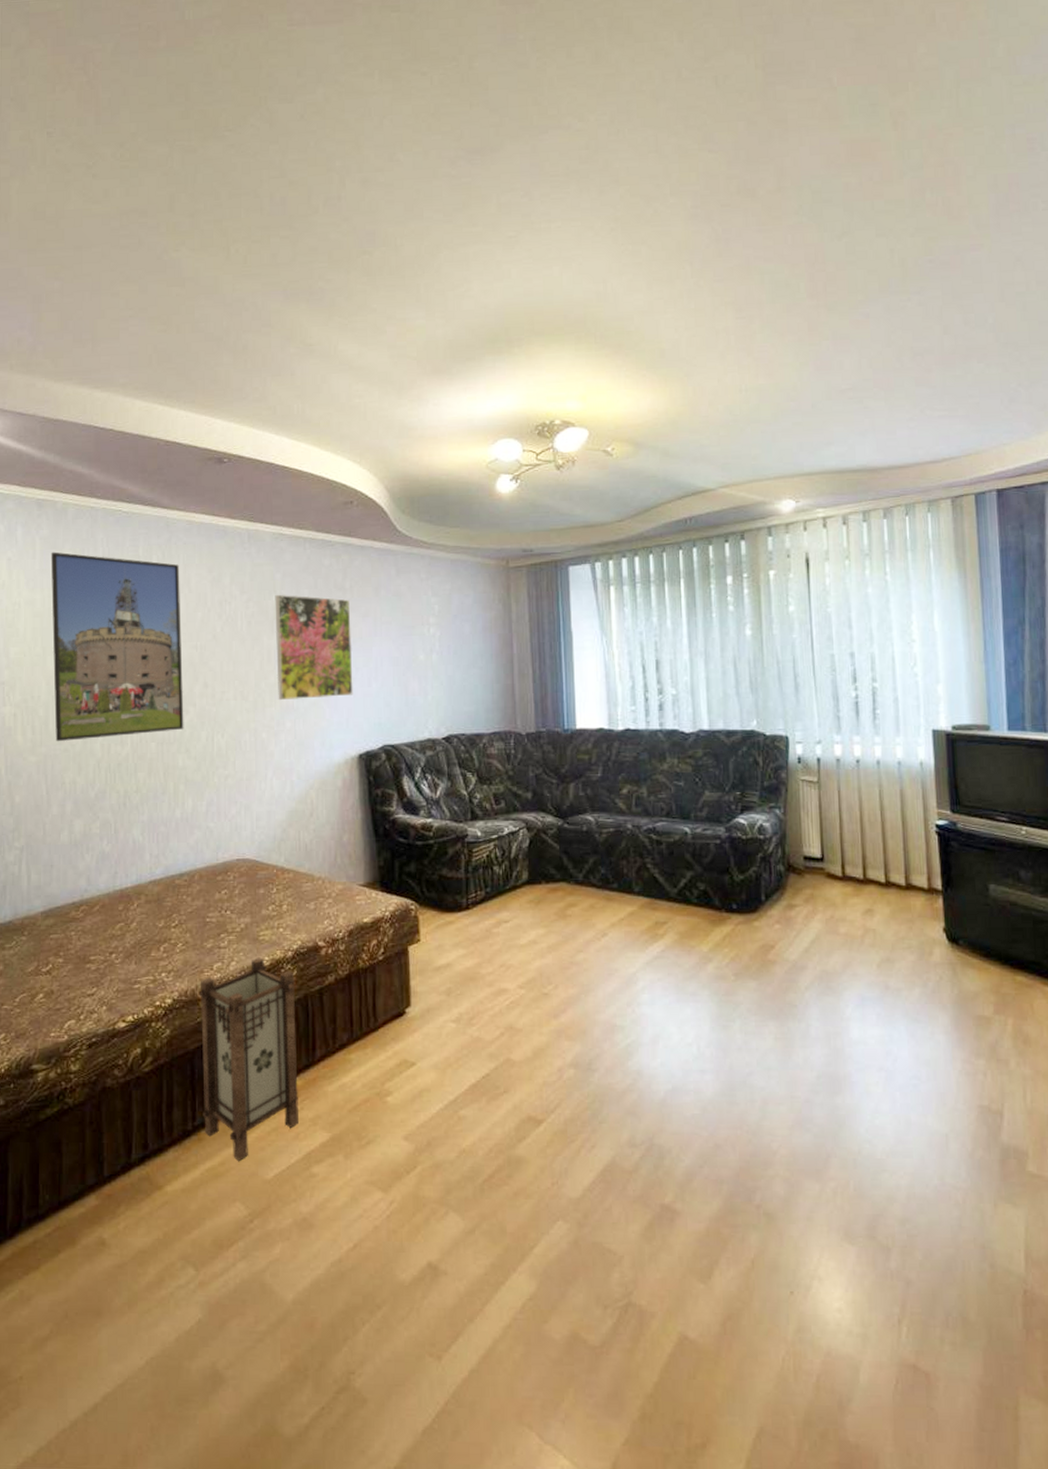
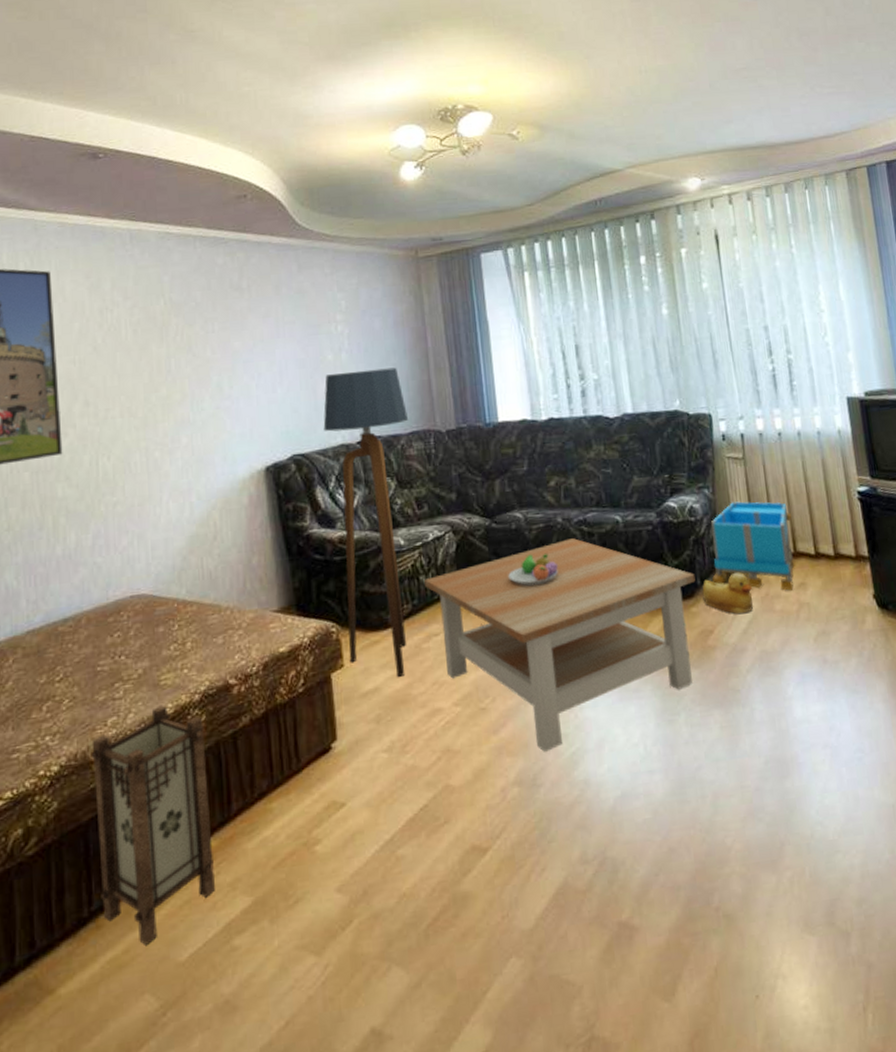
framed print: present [275,595,353,700] -> none [163,298,256,414]
floor lamp: none [412,670,492,956] -> present [323,367,409,677]
coffee table: none [498,845,760,1040] -> present [424,538,696,752]
fruit bowl: none [577,856,625,886] -> present [508,554,558,587]
rubber duck: none [766,893,817,933] -> present [702,573,753,615]
storage bin: none [777,824,863,915] -> present [710,501,795,591]

